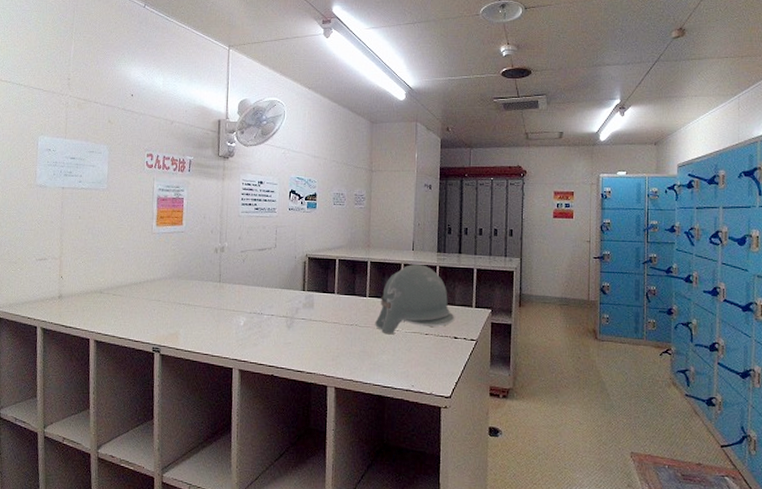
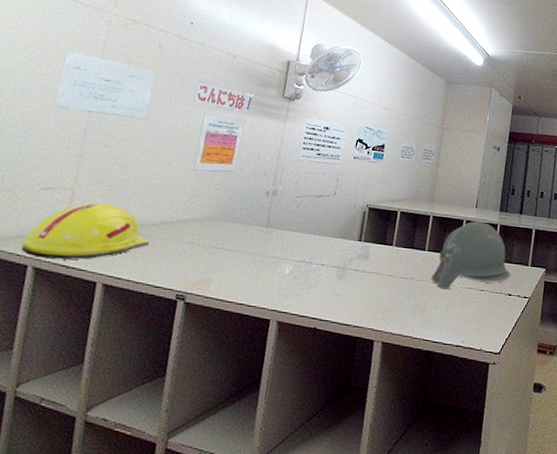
helmet: none [29,269,125,321] -> present [20,202,150,260]

